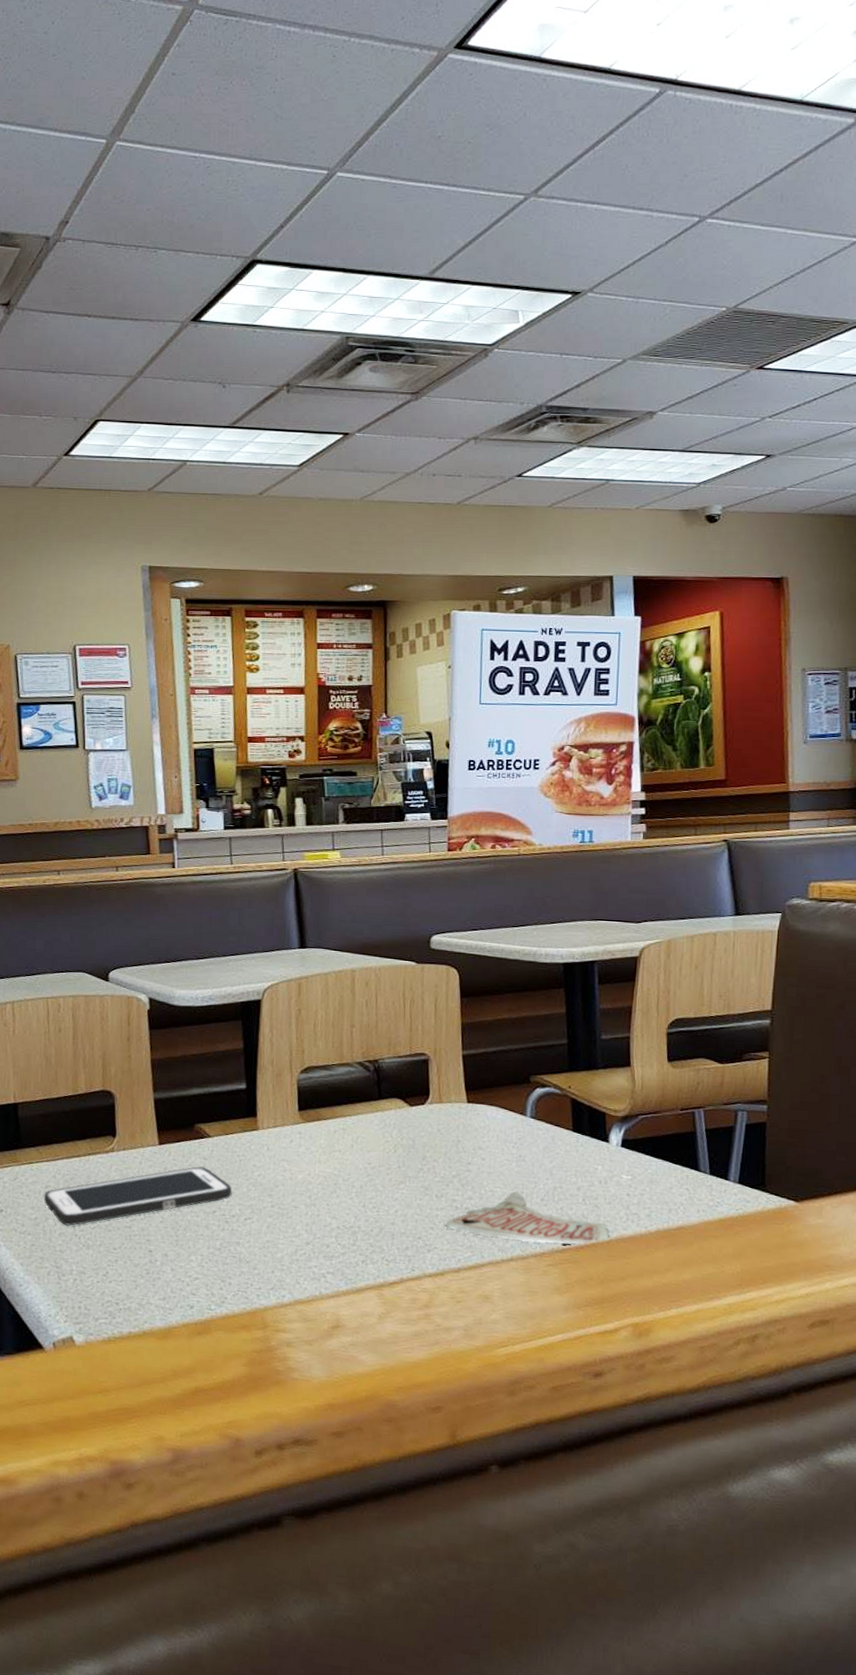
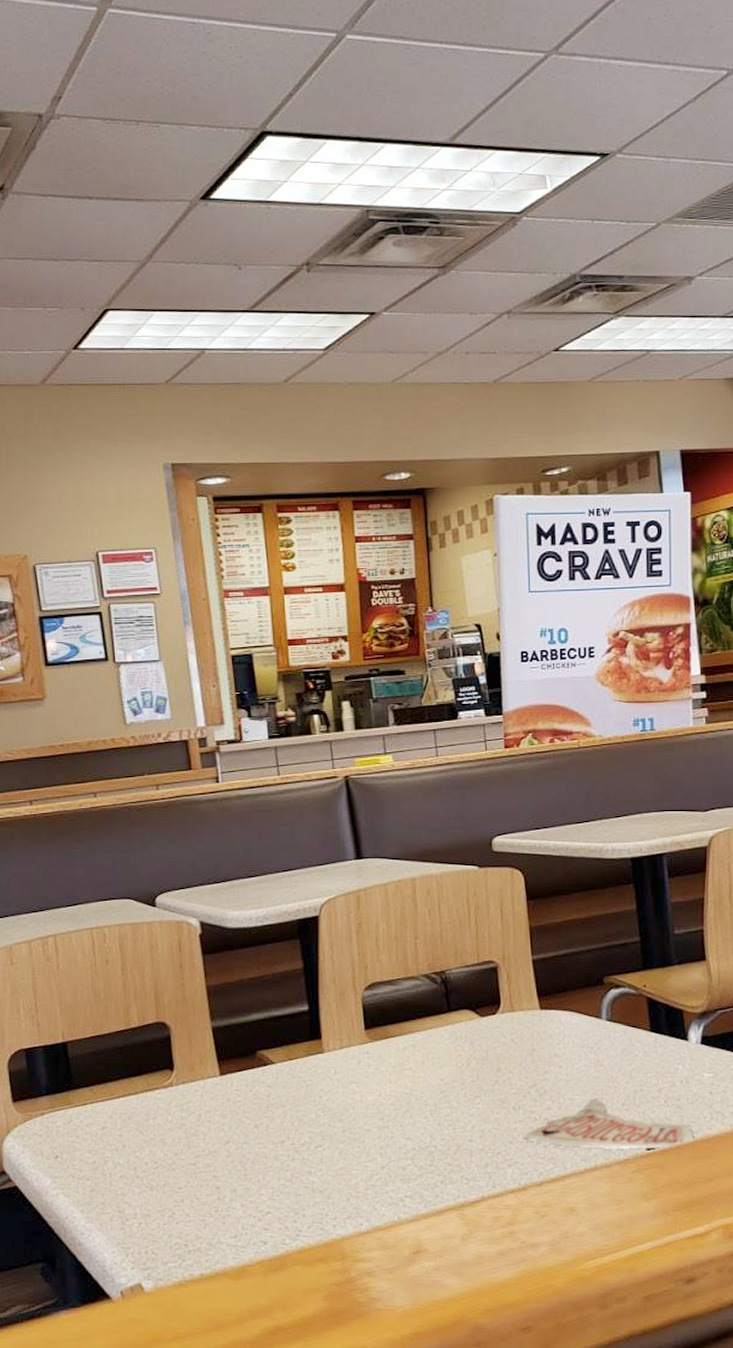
cell phone: present [43,1166,232,1226] -> none [101,1095,301,1167]

